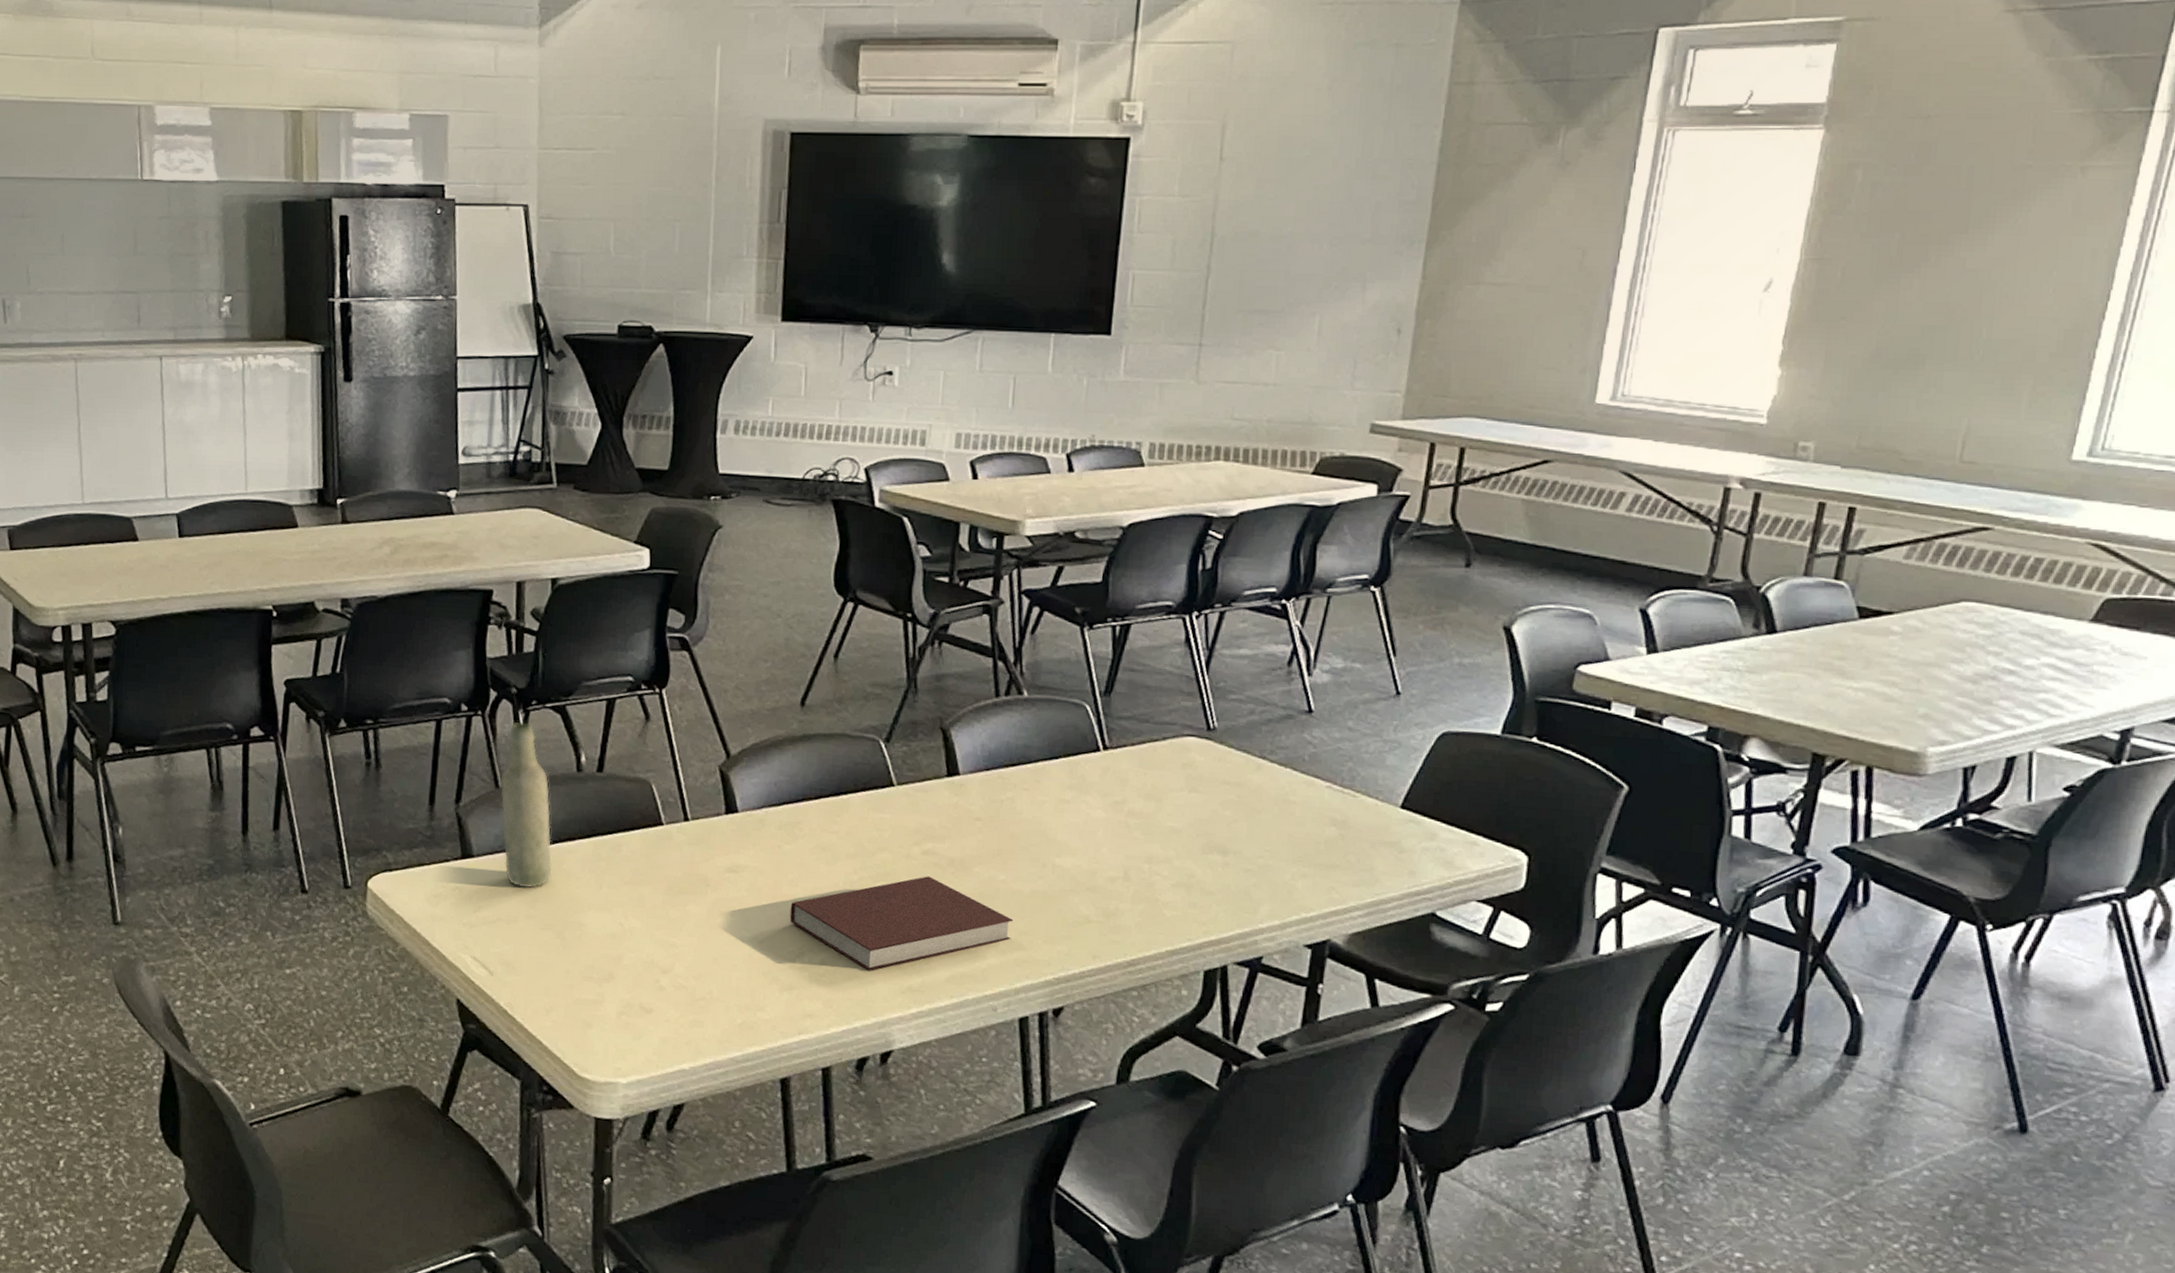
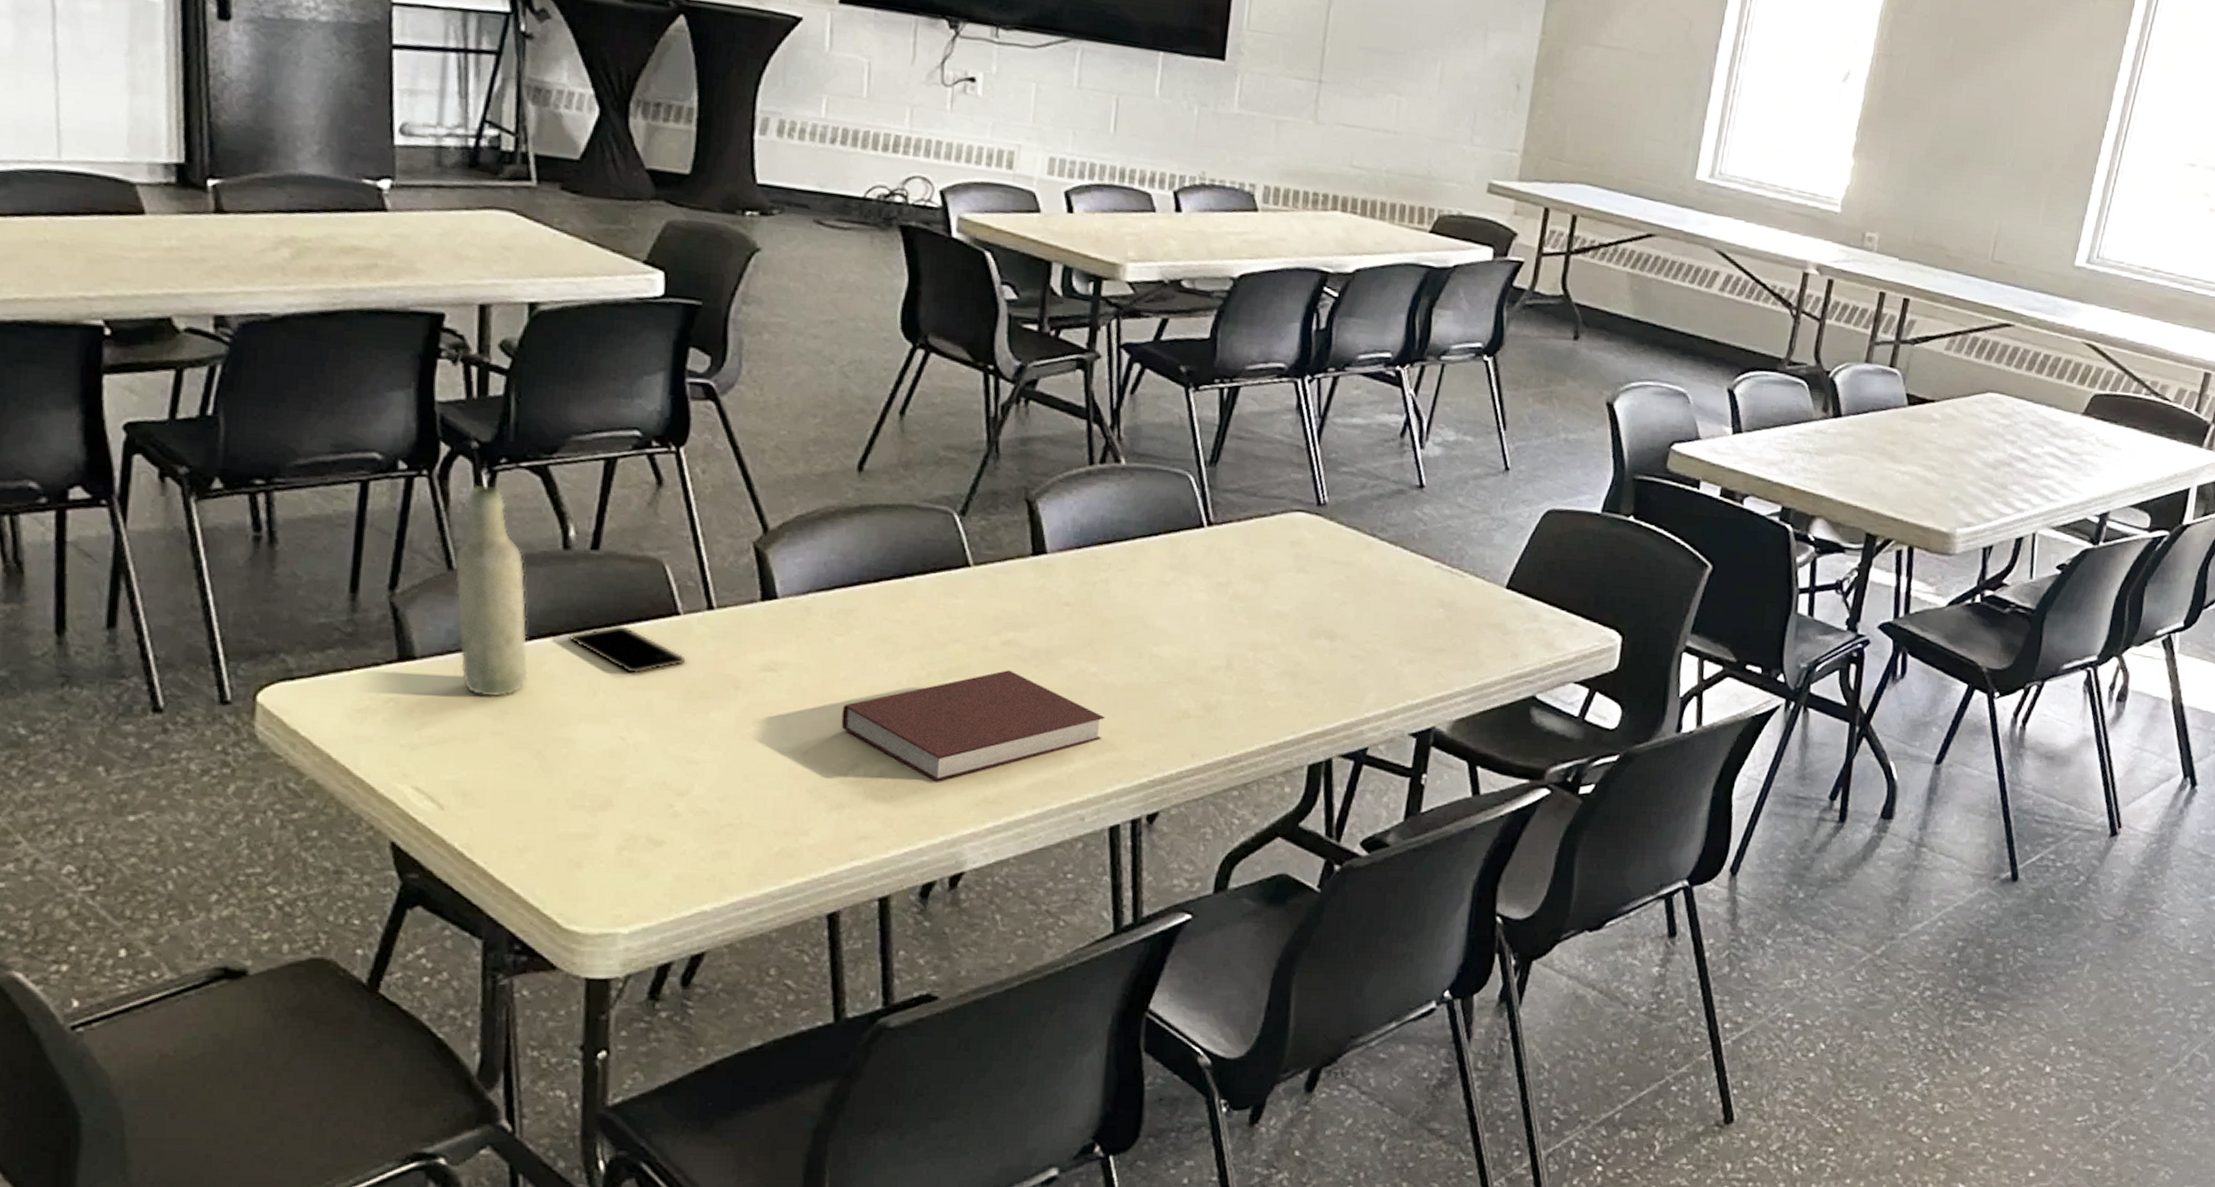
smartphone: none [581,832,668,873] -> present [569,625,686,674]

